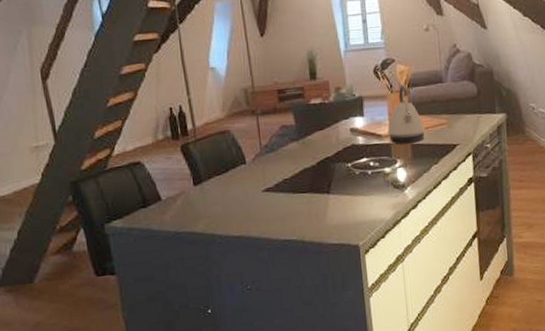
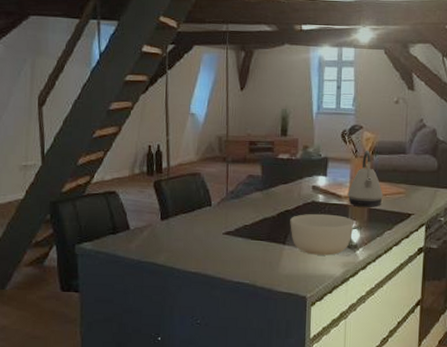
bowl: none [331,155,399,201] -> present [290,213,354,256]

